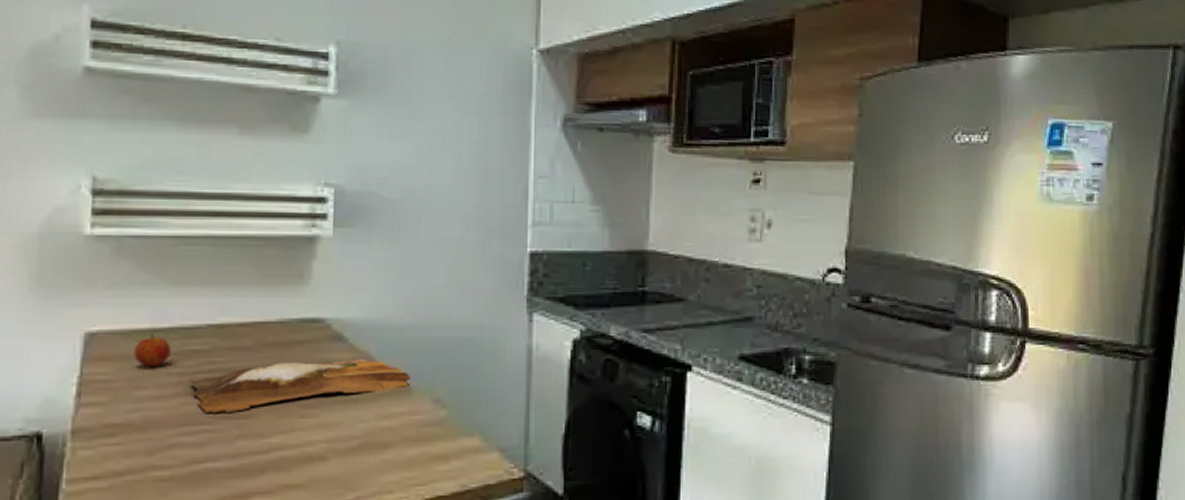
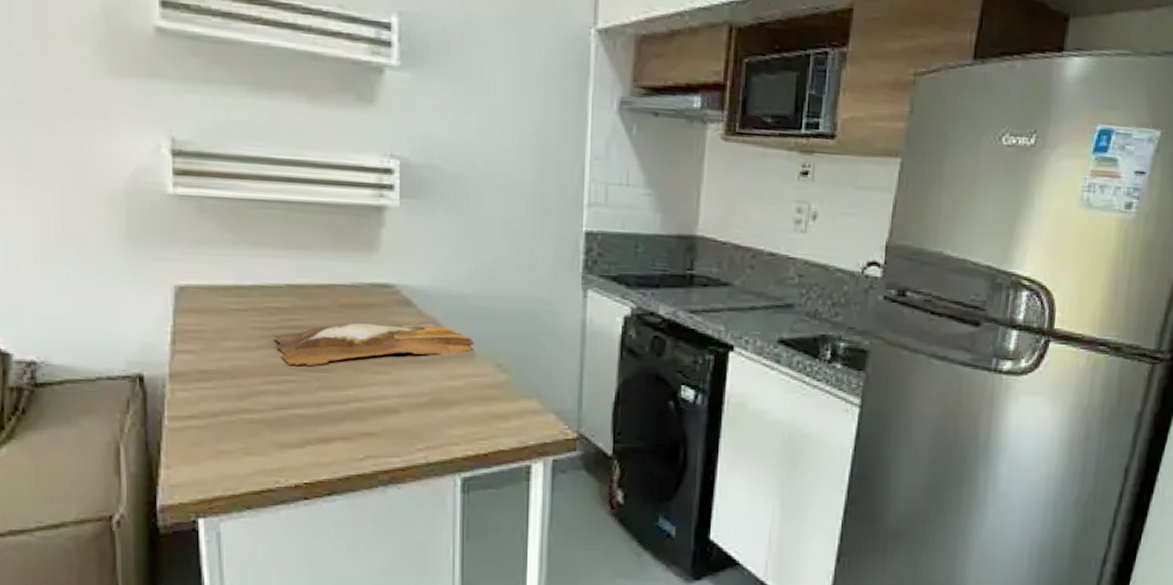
fruit: present [133,334,171,368] -> none [220,290,254,322]

